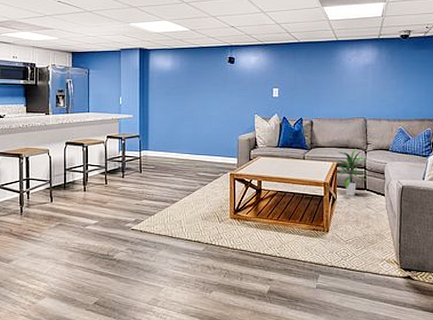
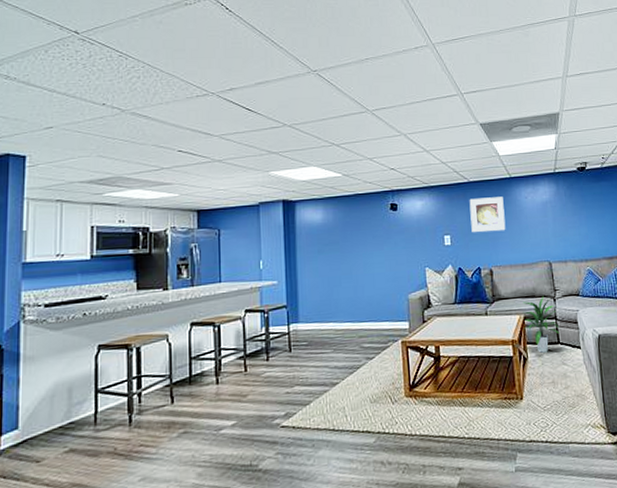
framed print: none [298,57,329,88] -> present [469,196,506,232]

